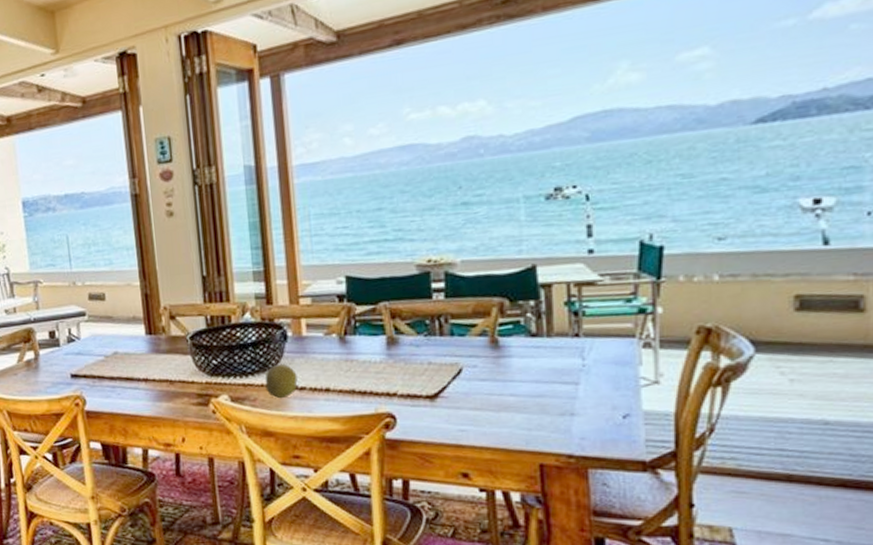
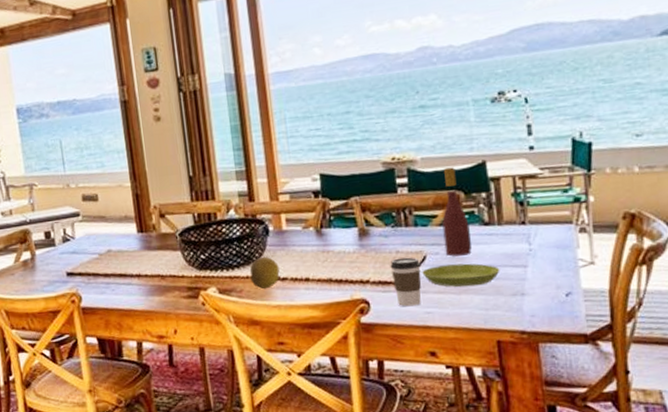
coffee cup: none [421,369,456,423] -> present [390,257,422,307]
saucer: none [457,378,547,404] -> present [422,263,500,287]
wine bottle: none [482,271,516,370] -> present [442,167,473,257]

